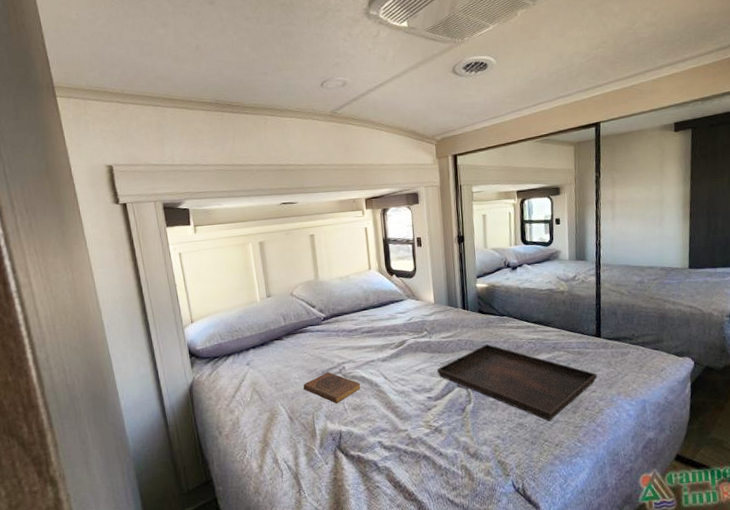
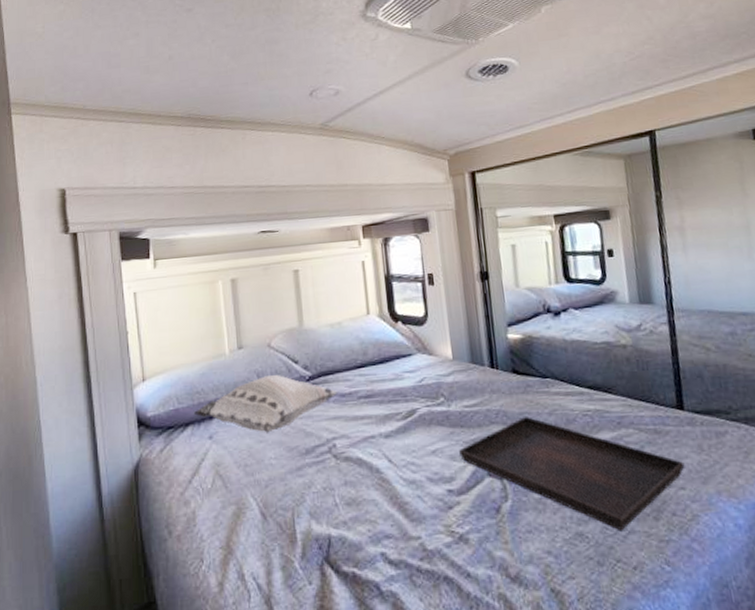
decorative pillow: none [233,316,347,360] -> present [193,375,339,433]
book: present [303,371,361,404] -> none [281,450,358,496]

